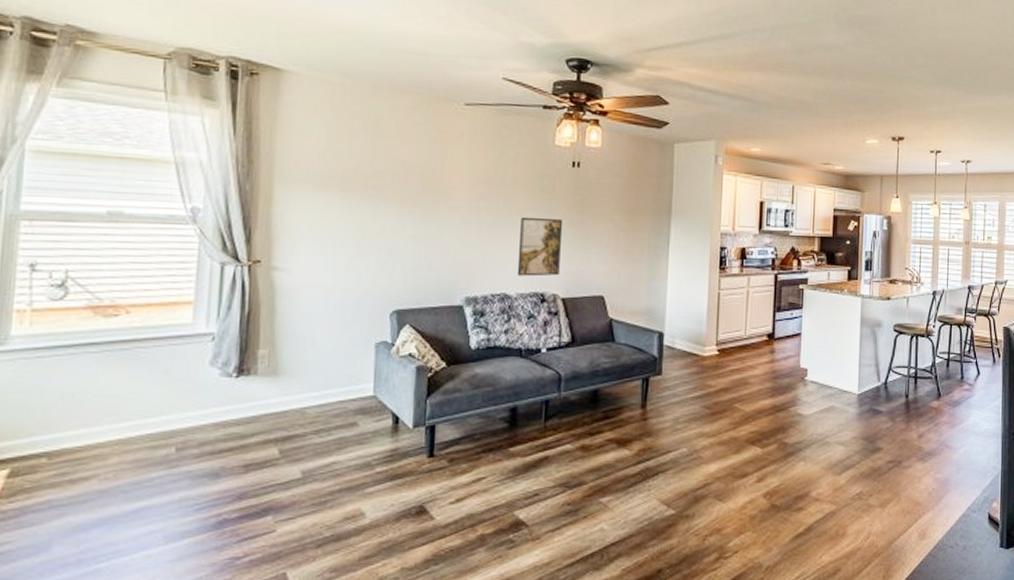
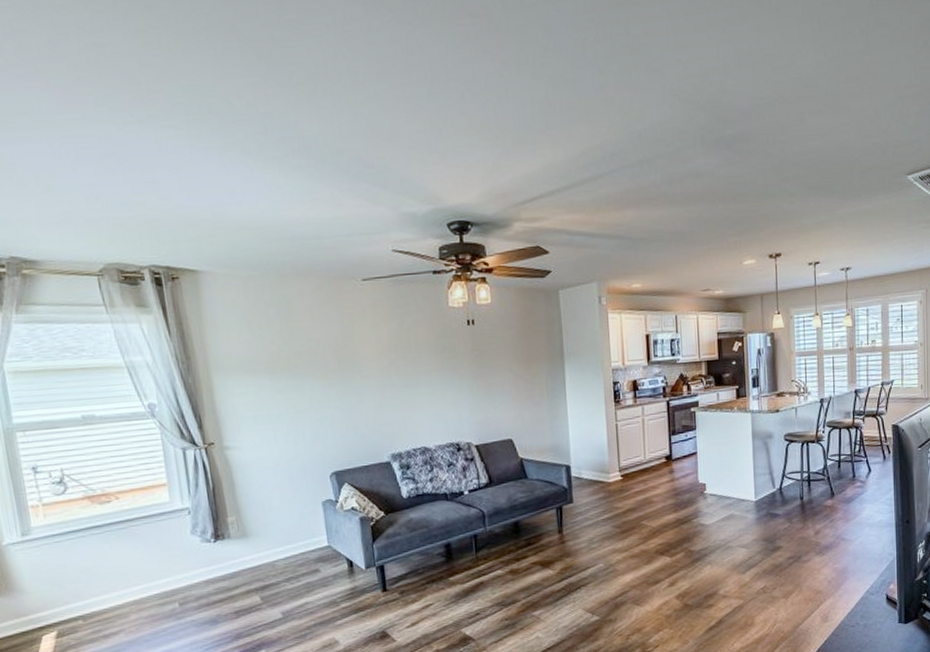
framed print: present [517,216,563,277] -> none [429,375,470,430]

